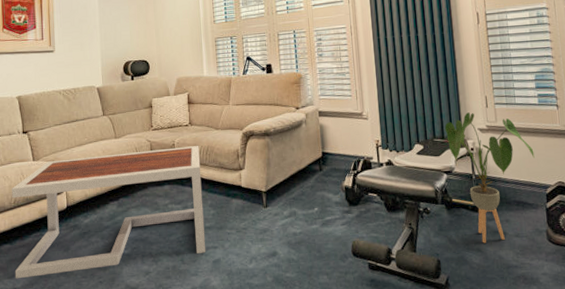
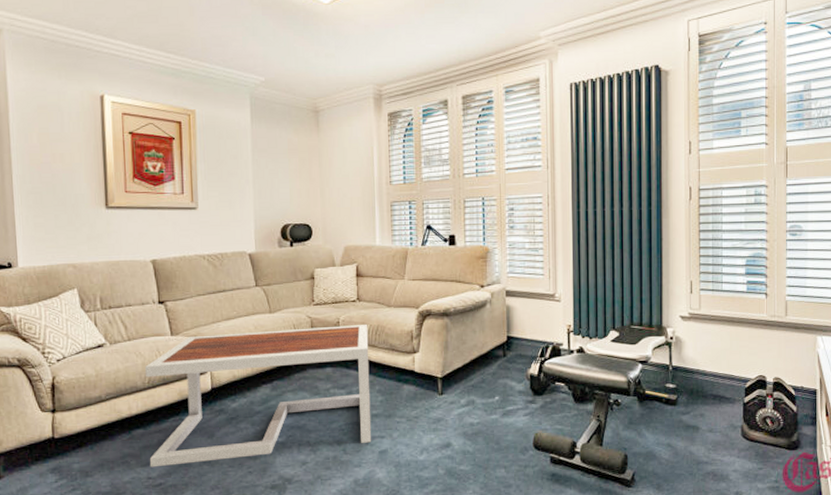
house plant: present [445,112,535,243] -> none [644,298,737,438]

